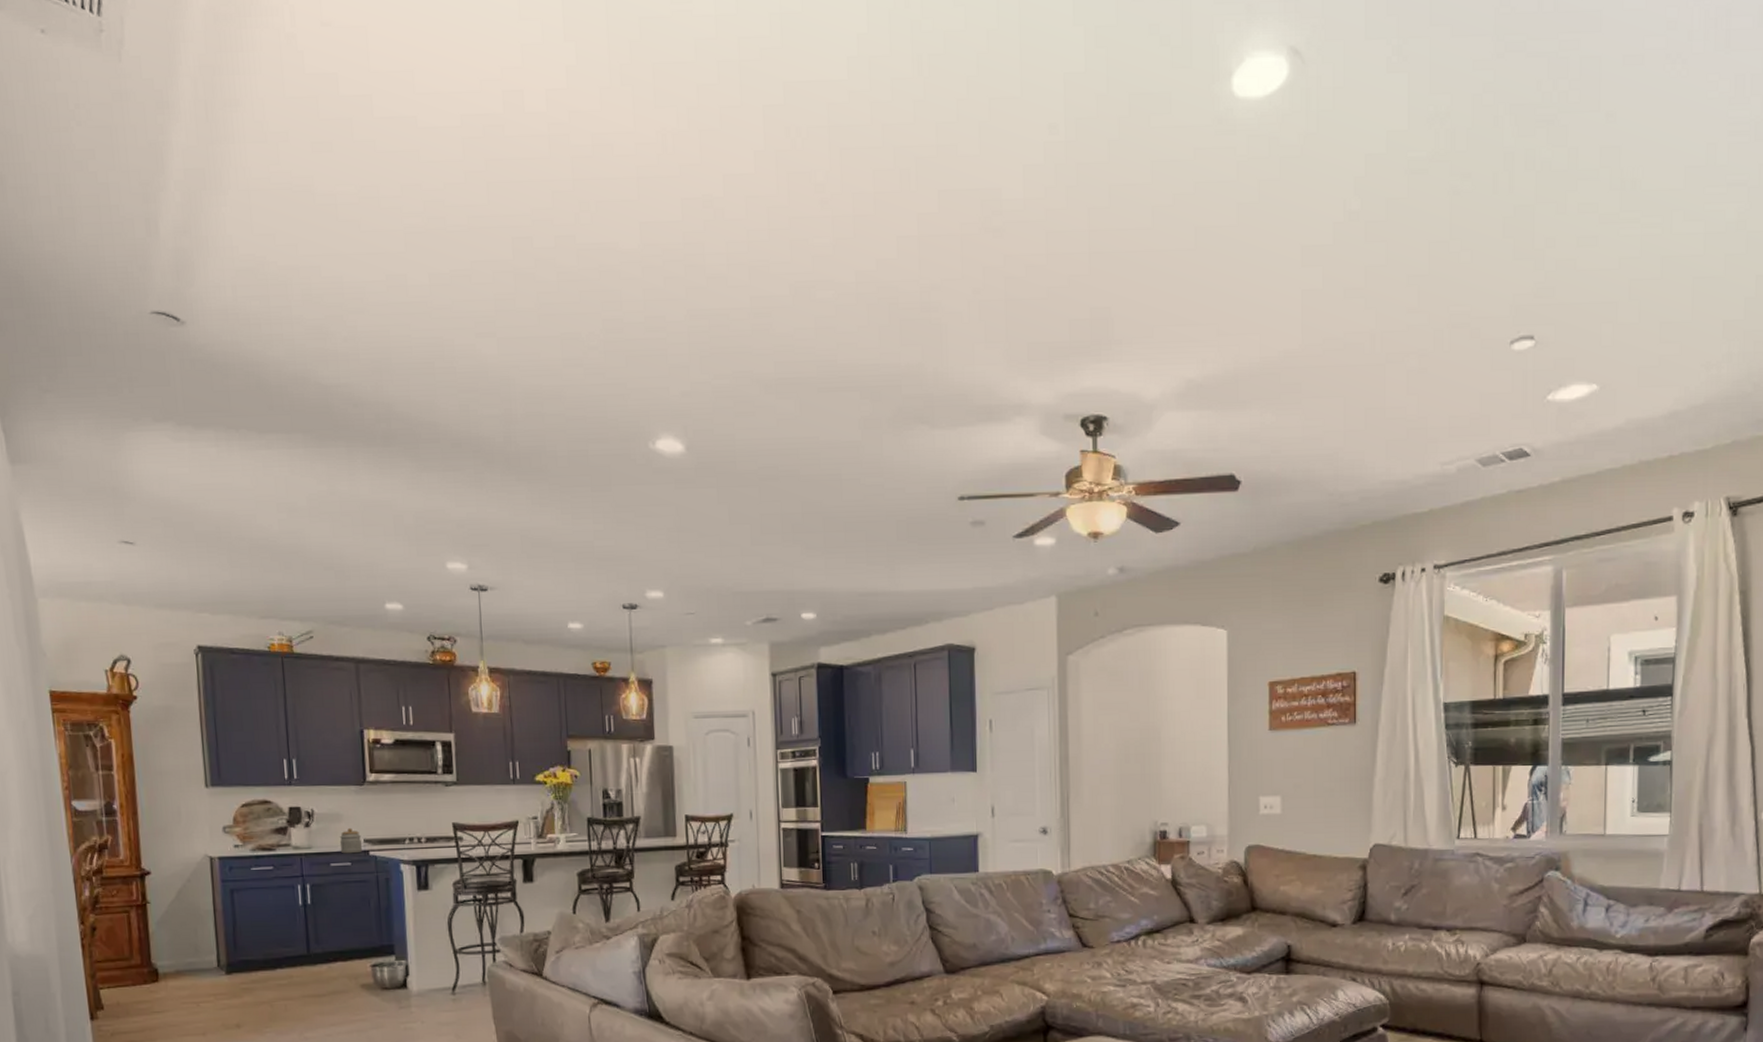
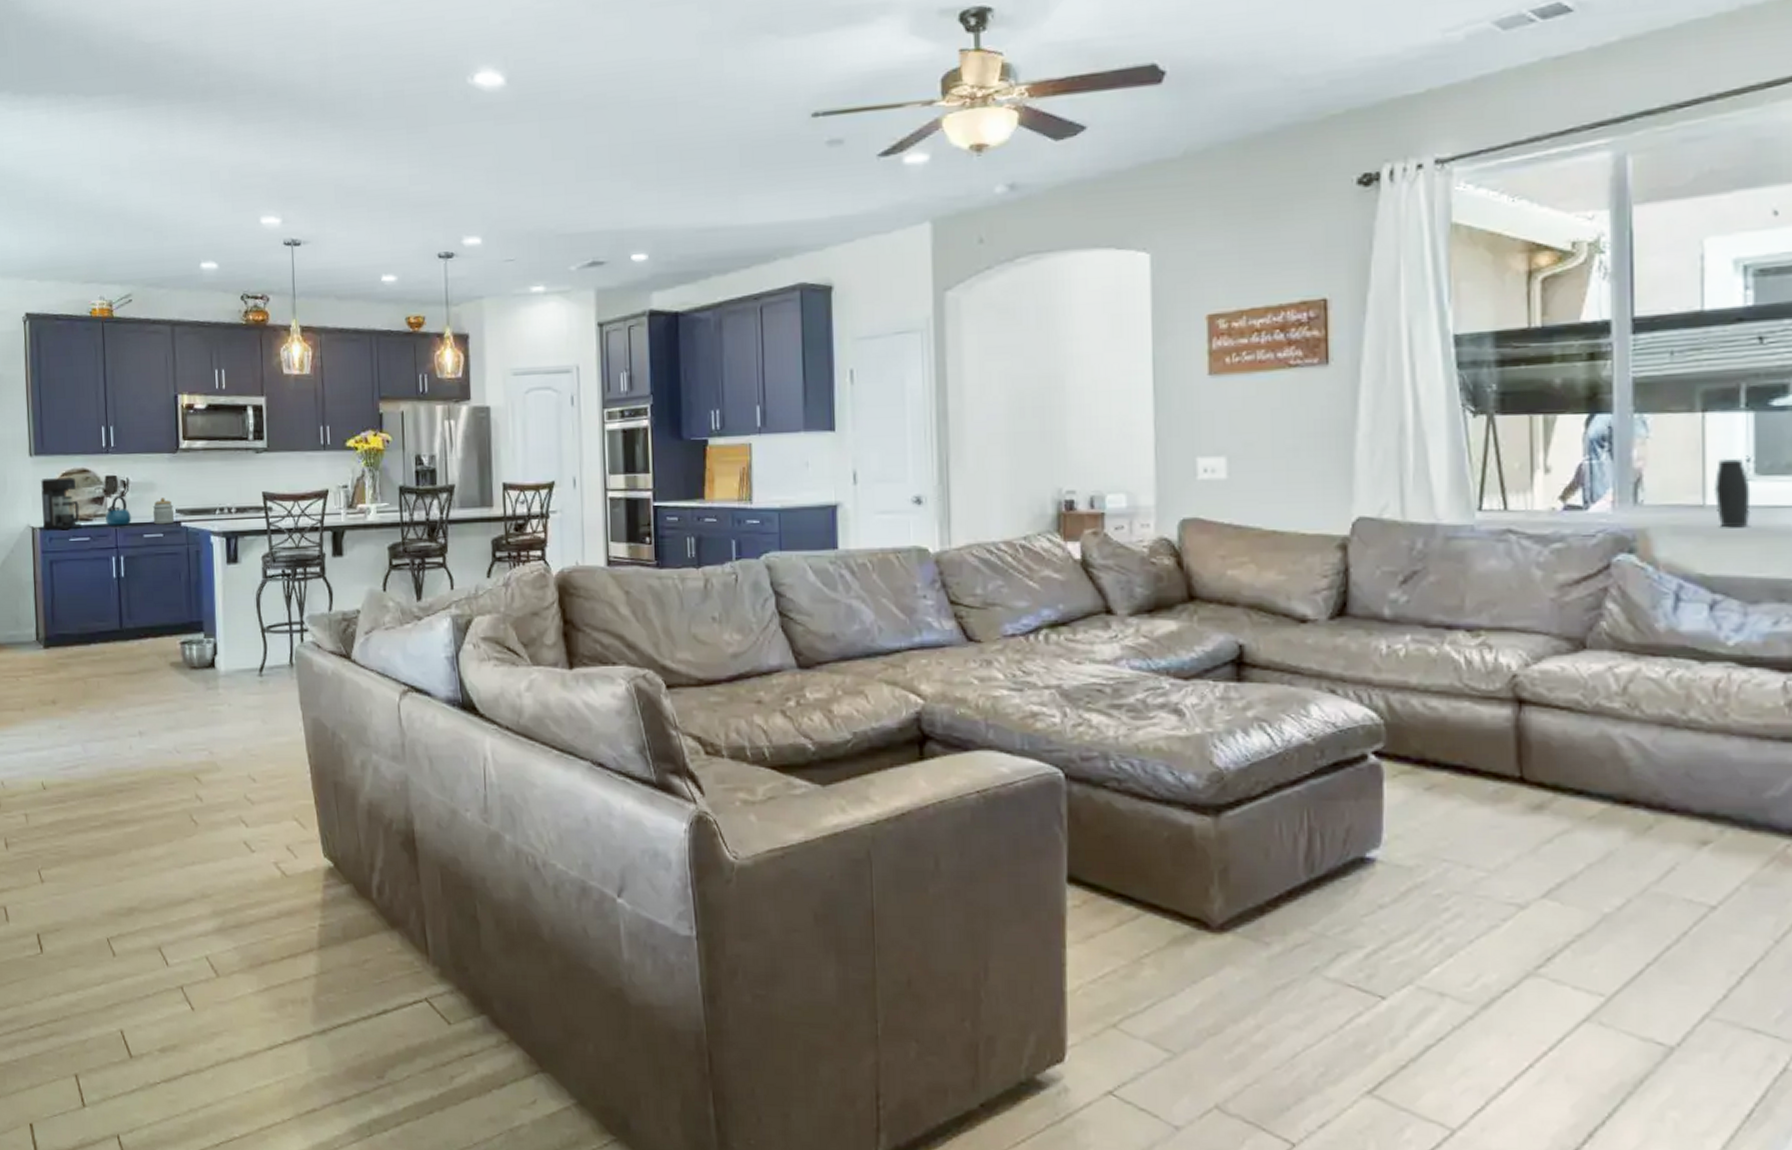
coffee maker: none [219,808,265,861] -> present [41,477,82,531]
kettle: none [289,826,317,857] -> present [105,495,131,528]
vase: none [1610,799,1634,851] -> present [1713,458,1751,528]

